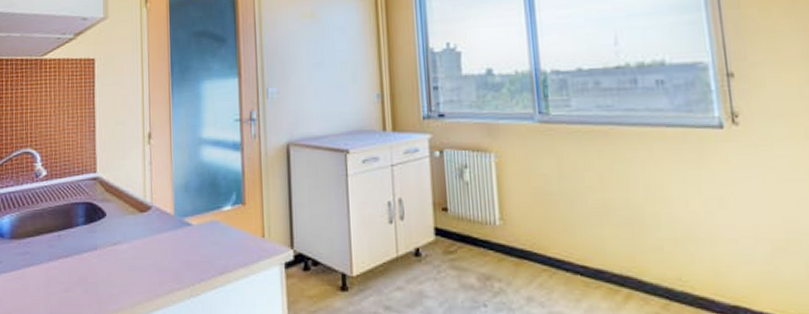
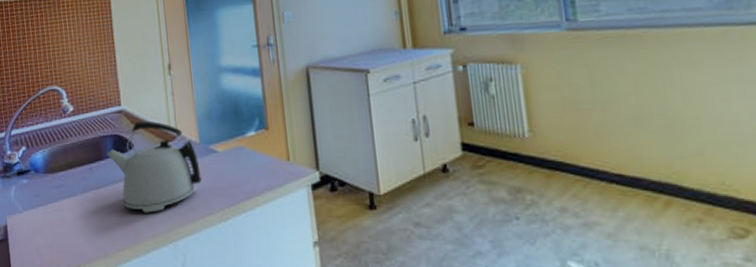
kettle: none [77,189,175,285] -> present [106,121,203,213]

